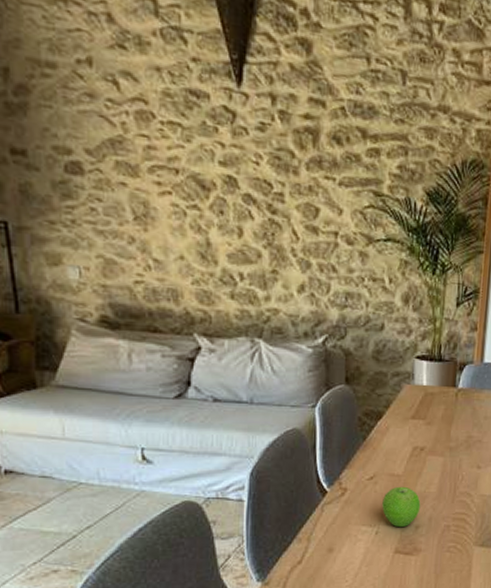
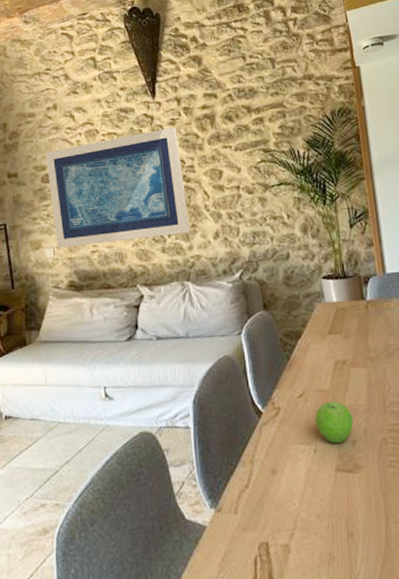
wall art: none [72,128,270,280] -> present [46,127,191,249]

